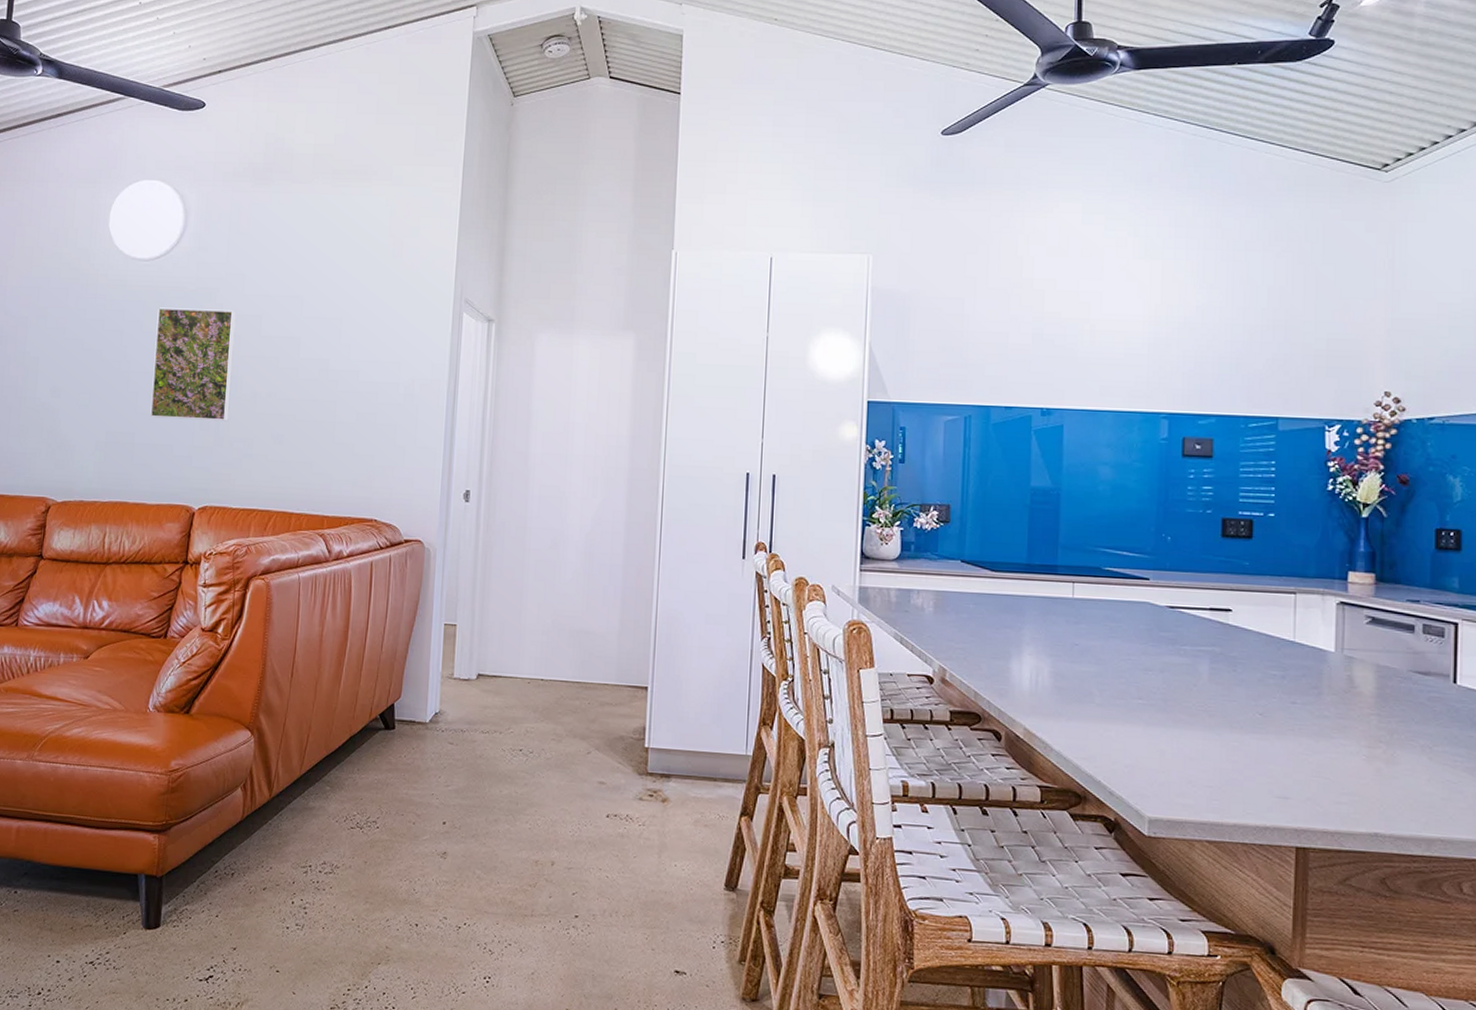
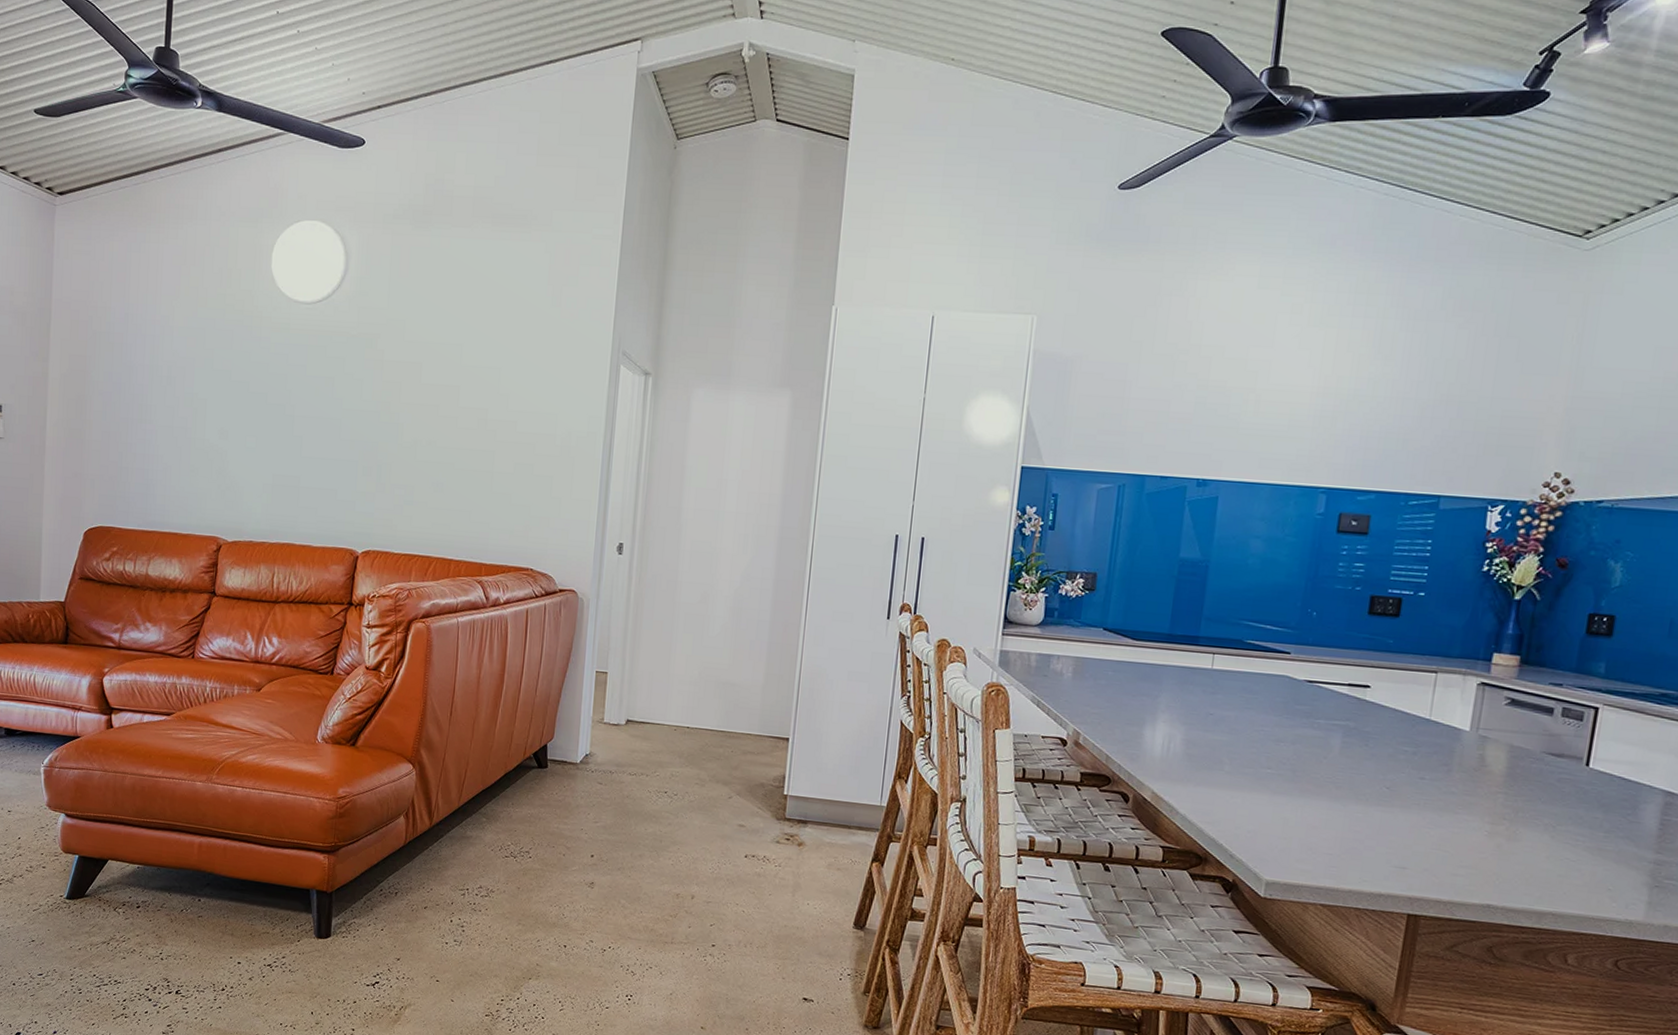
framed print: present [150,307,236,422] -> none [314,352,397,468]

